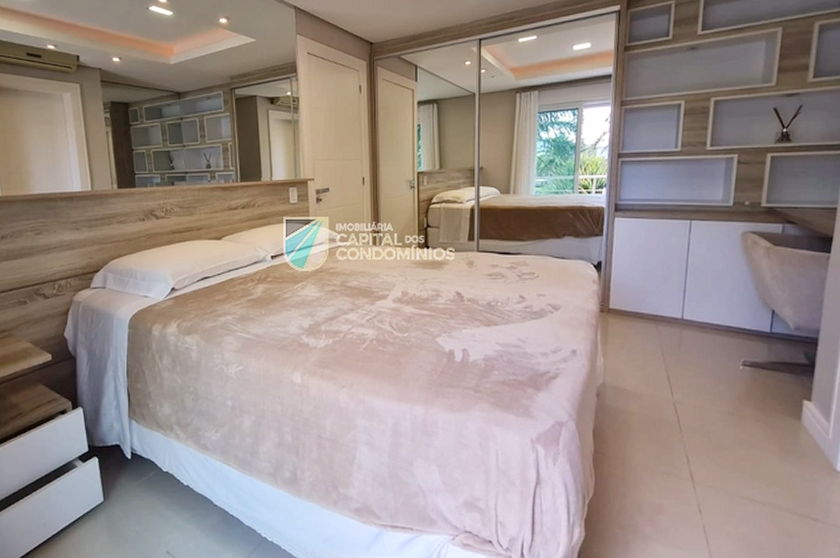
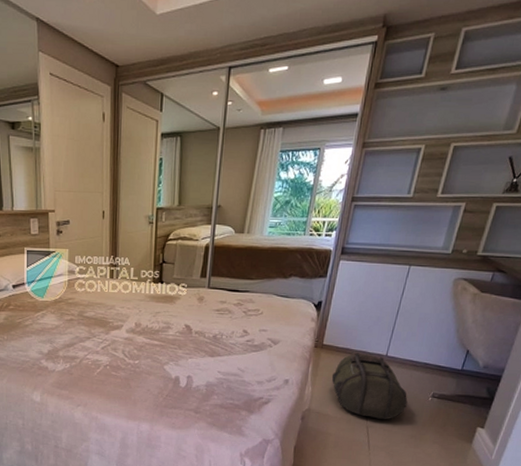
backpack: none [624,317,716,395] -> present [331,353,408,420]

